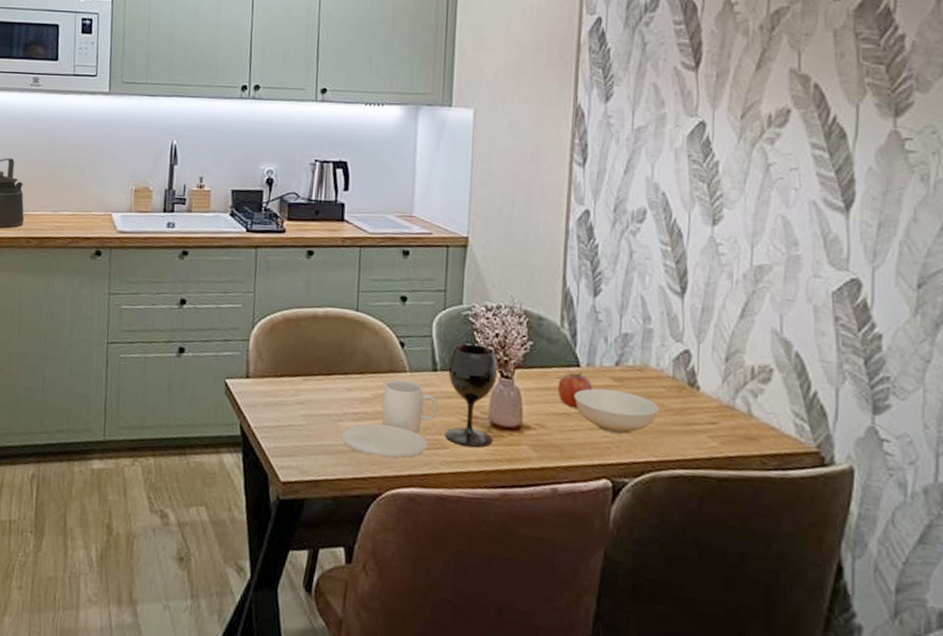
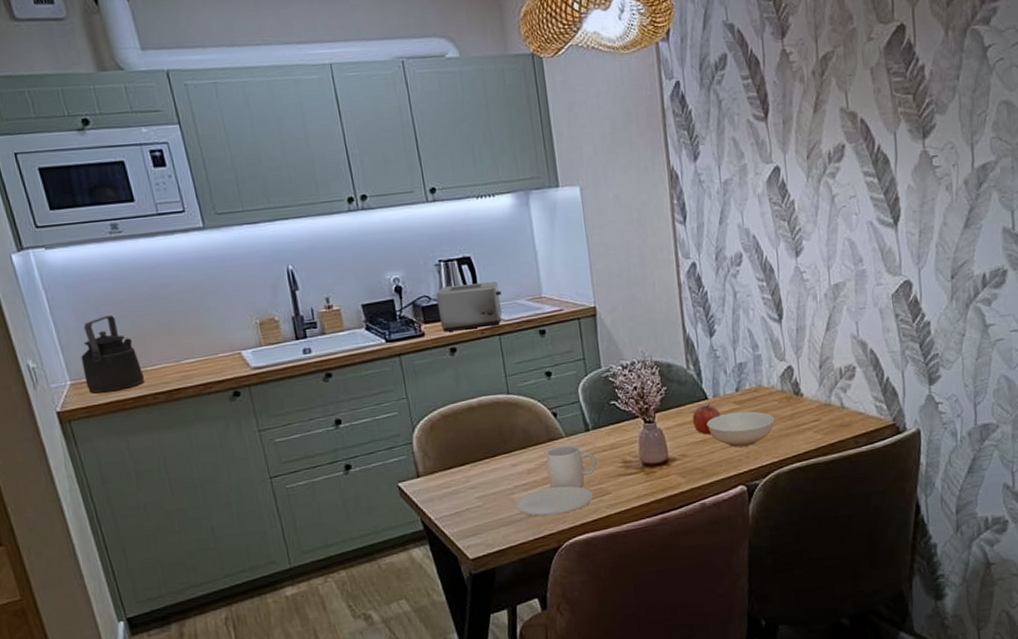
toaster: none [304,187,372,238] -> present [436,281,502,332]
wine glass: present [444,343,498,448] -> none [598,399,647,488]

